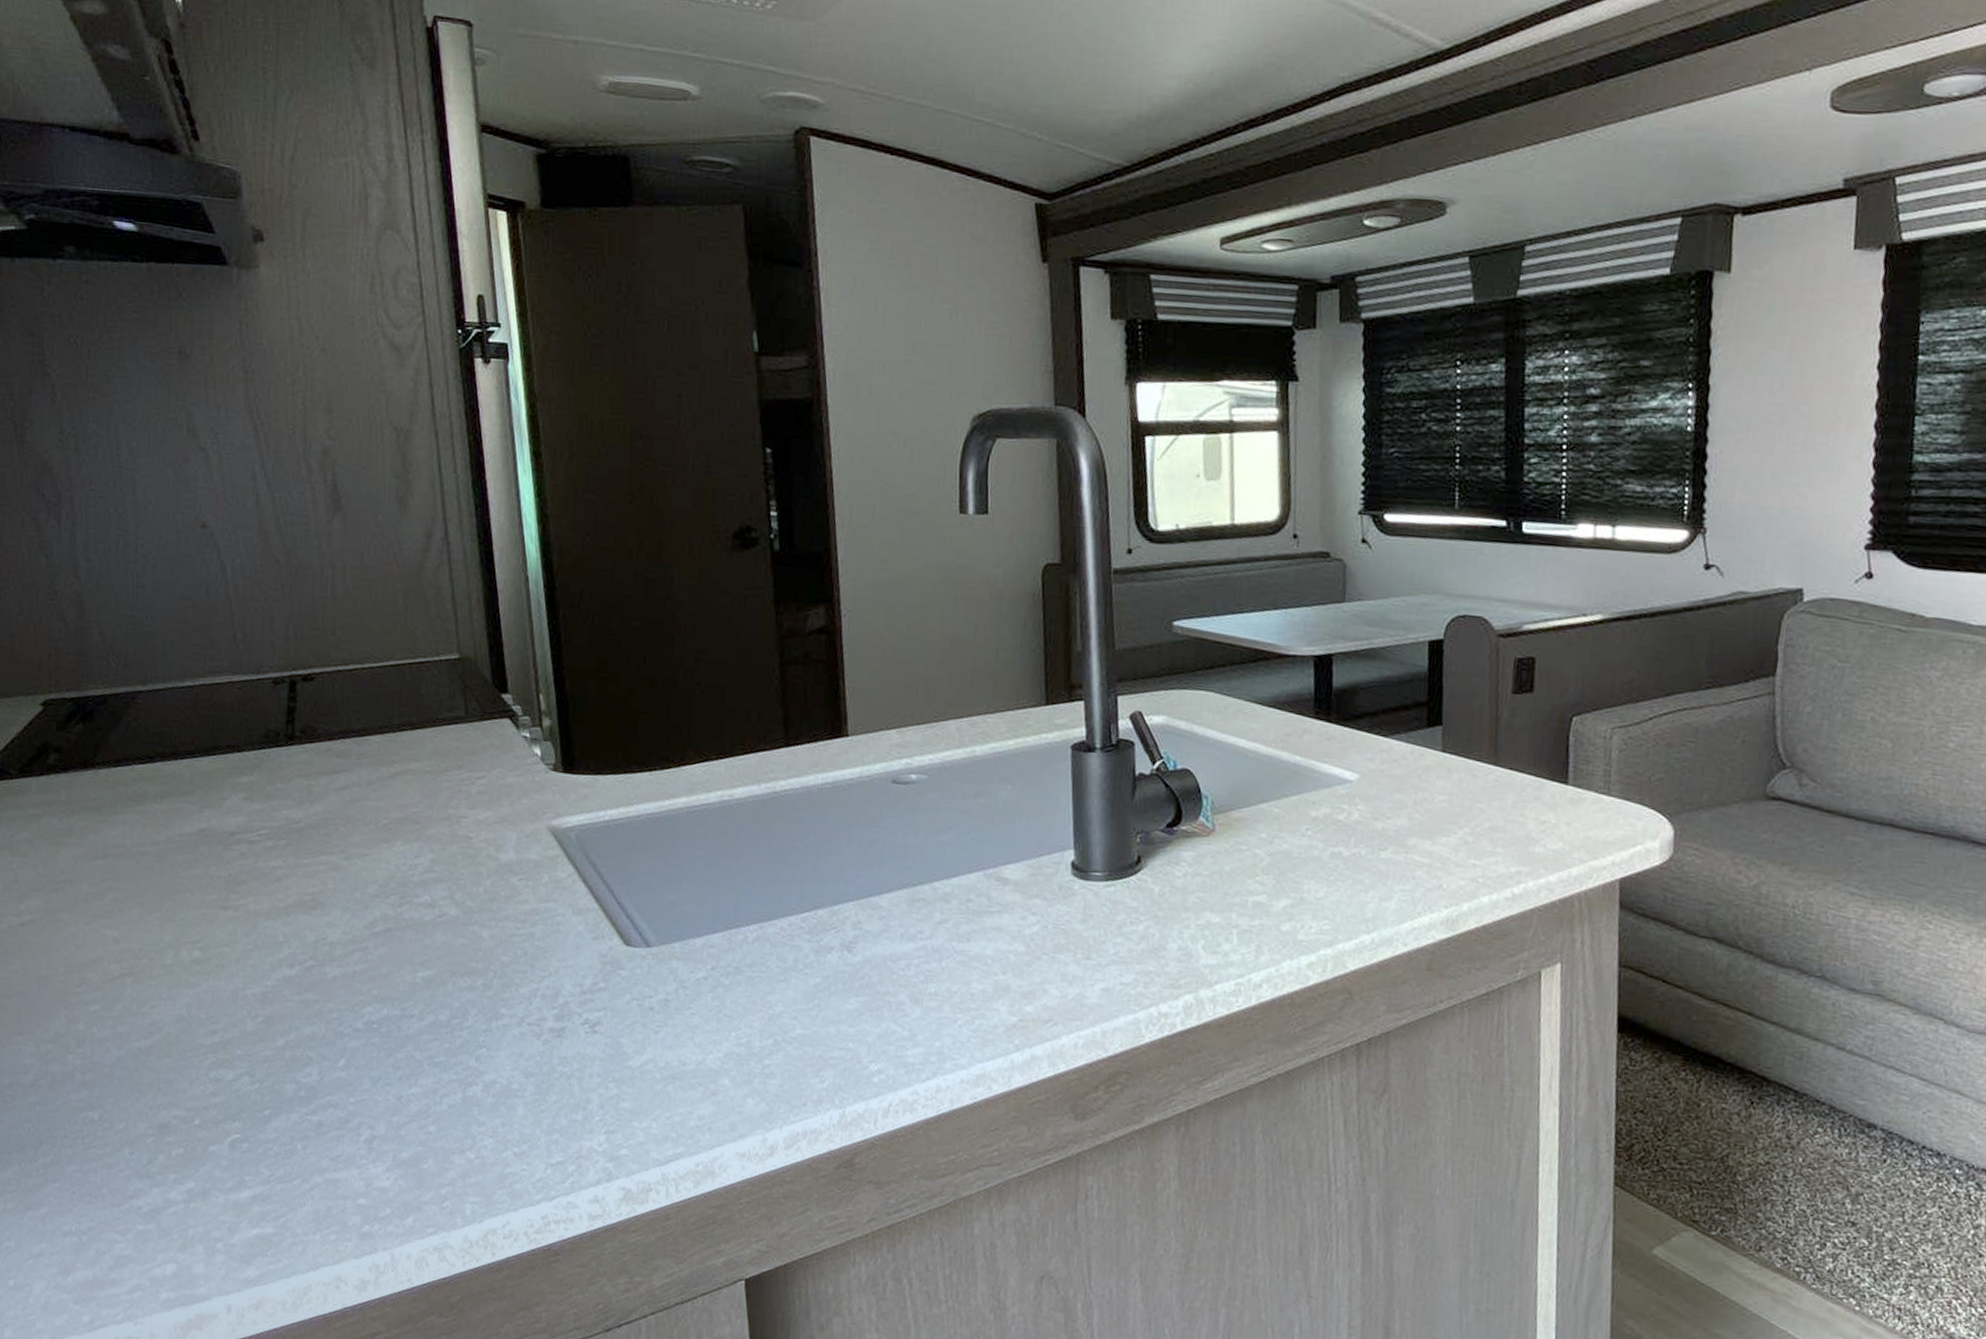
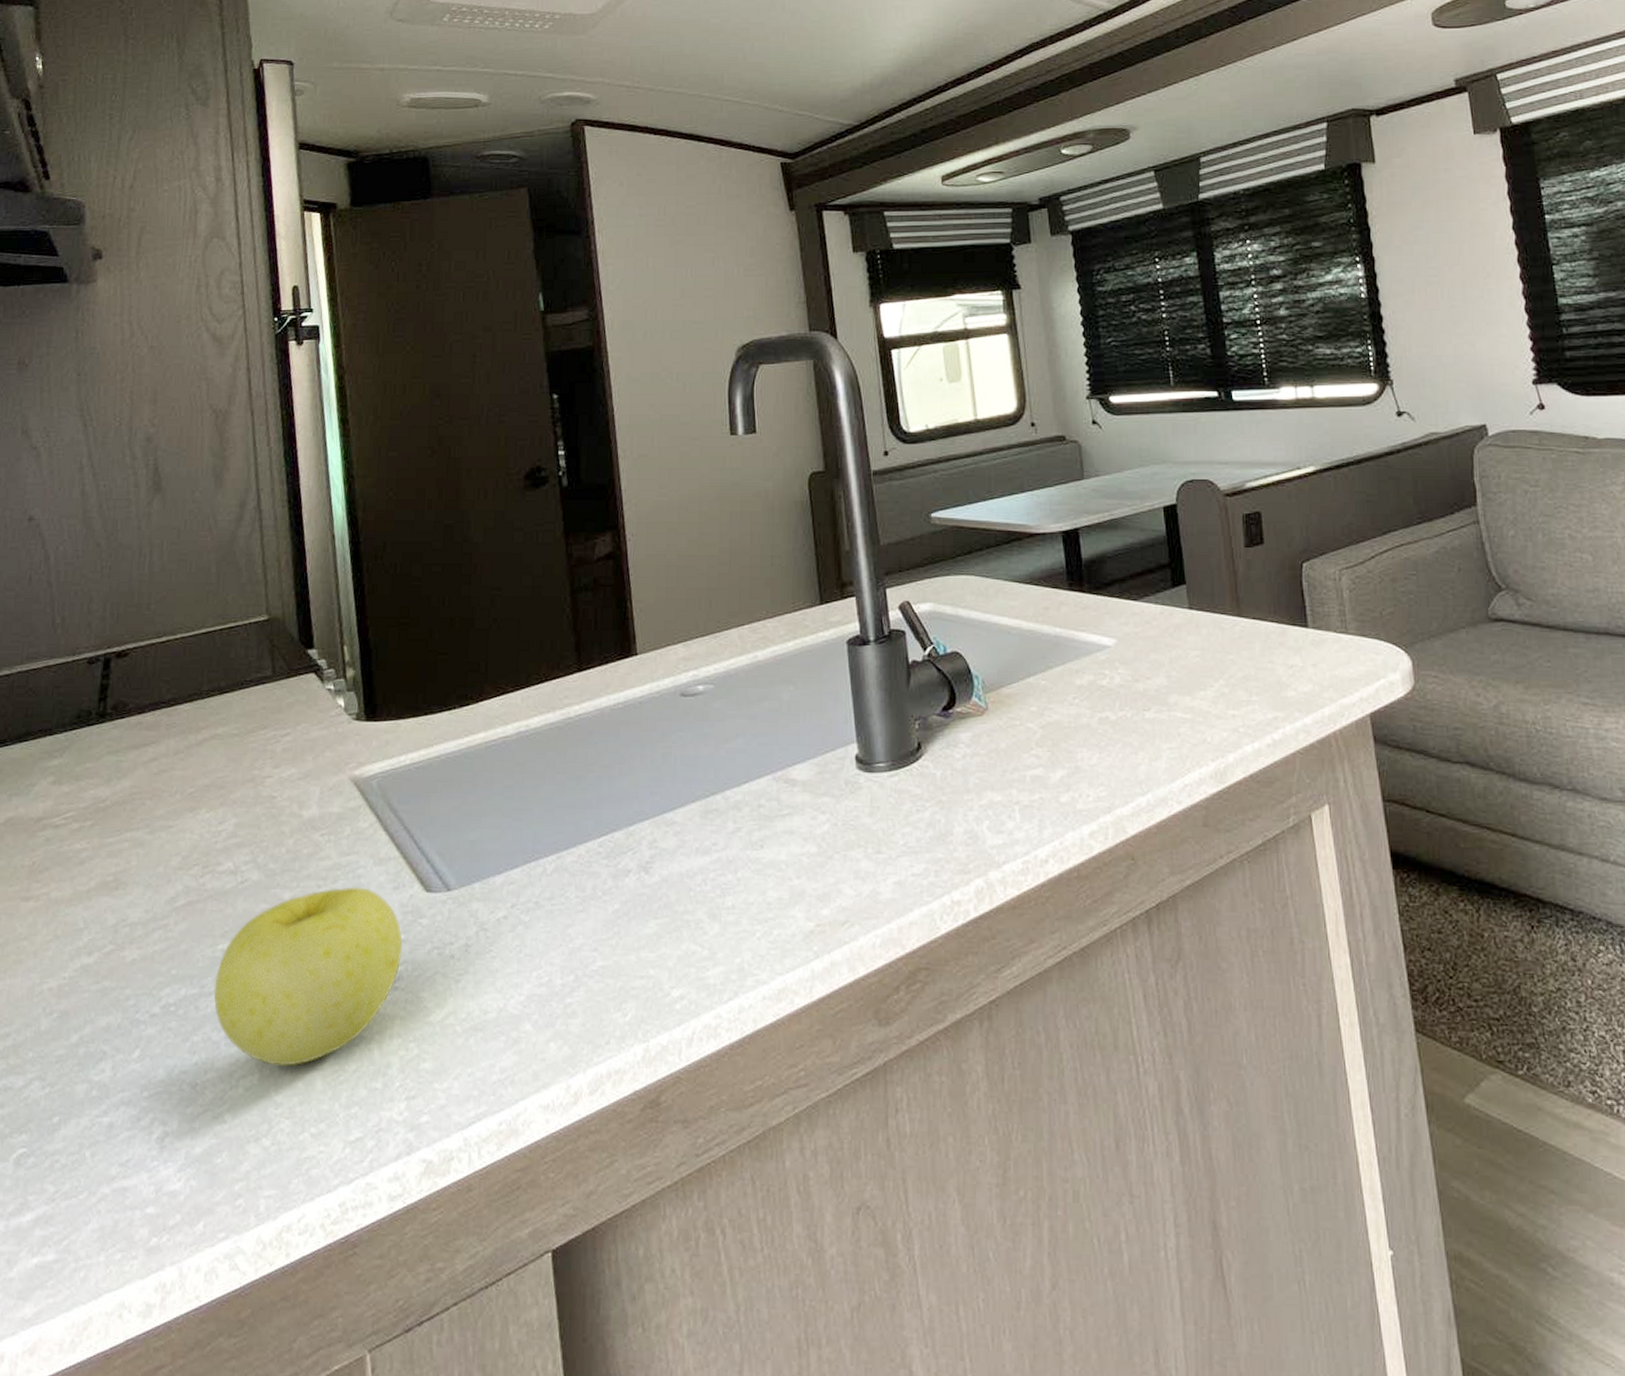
apple: none [415,931,603,1092] -> present [213,886,404,1067]

